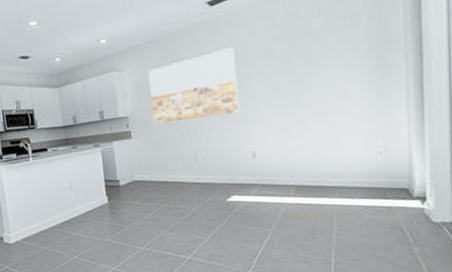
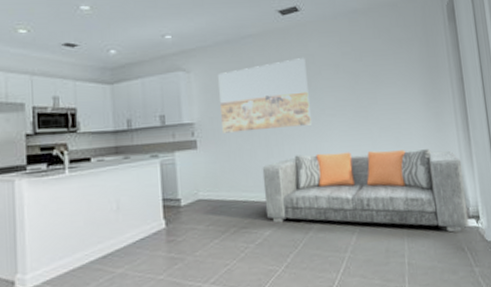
sofa: none [190,130,412,213] -> present [262,149,469,232]

